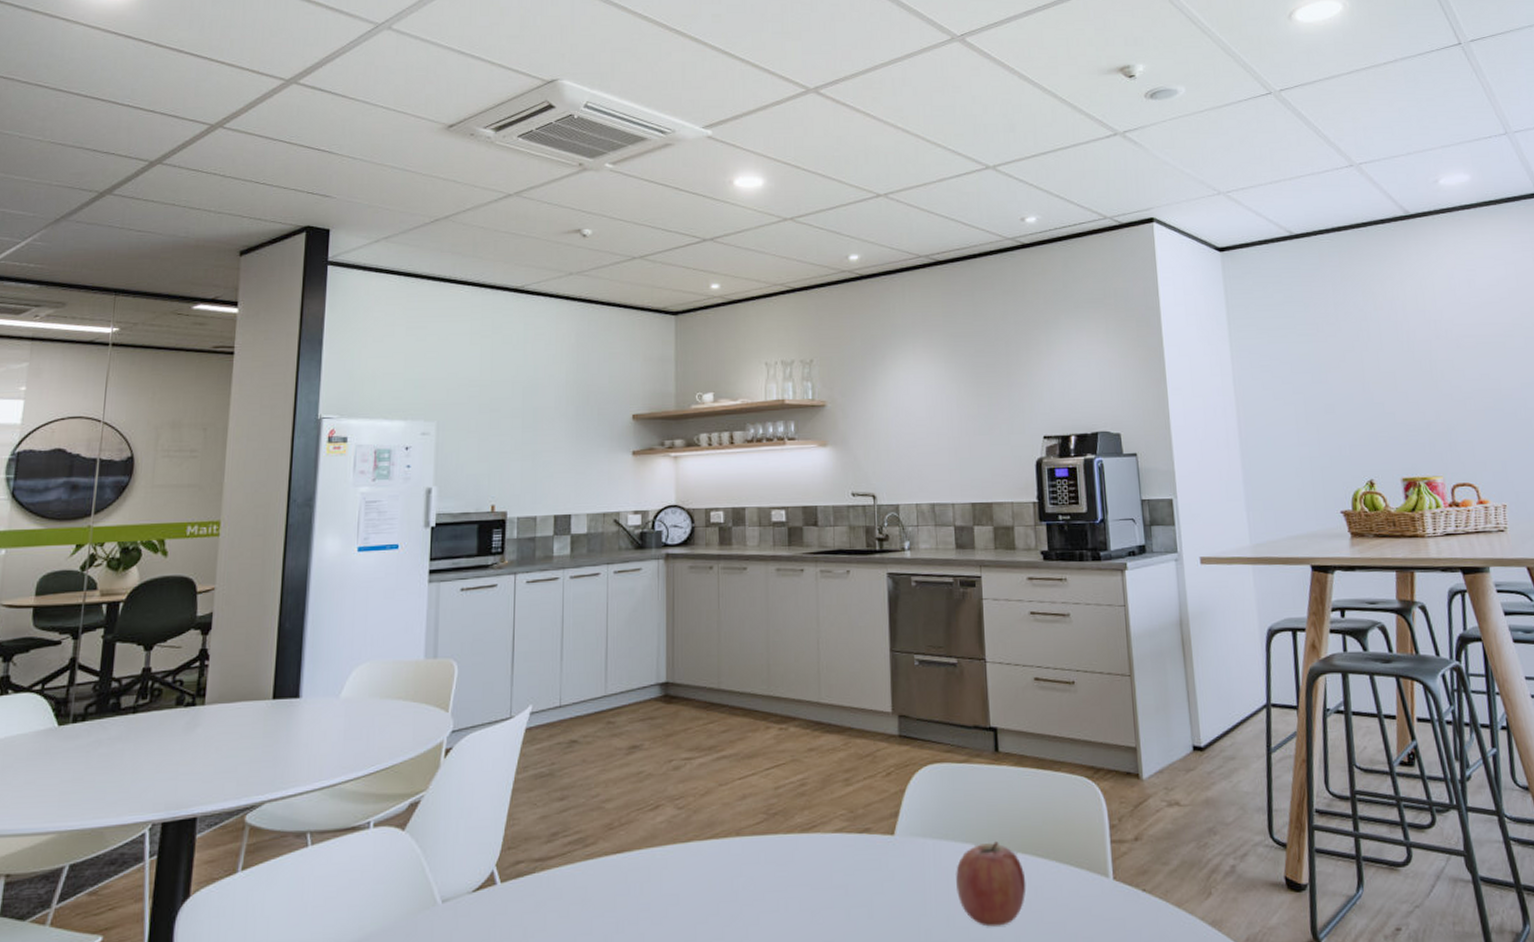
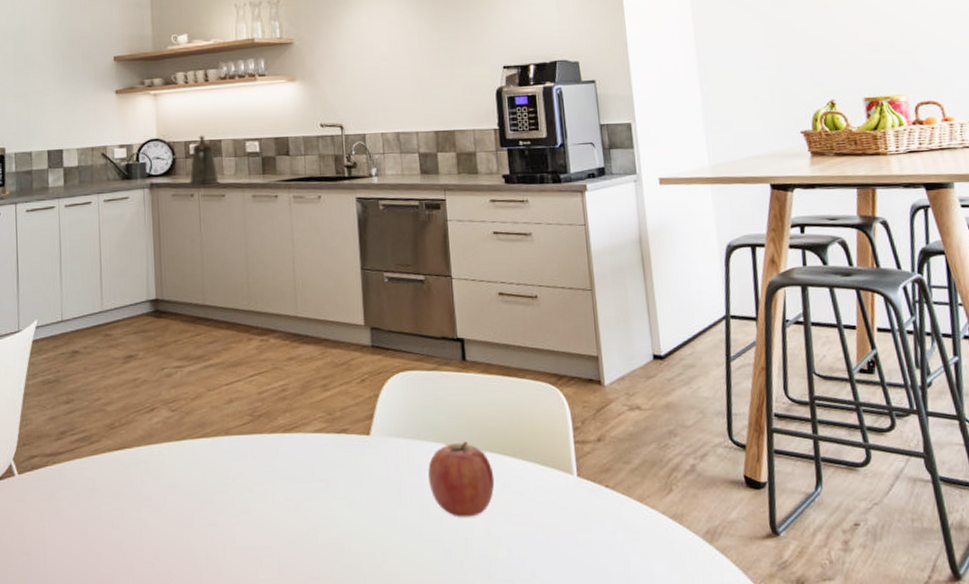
coffee pot: none [709,502,741,559] -> present [190,135,219,187]

